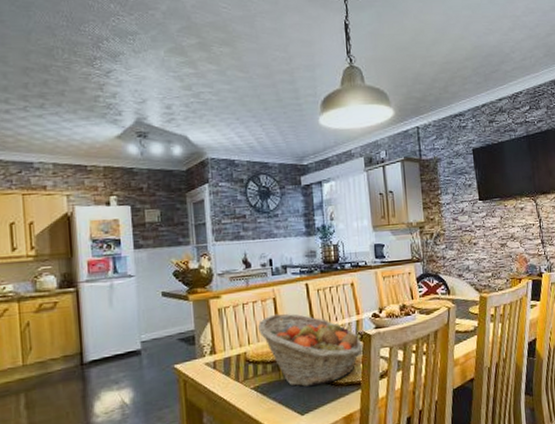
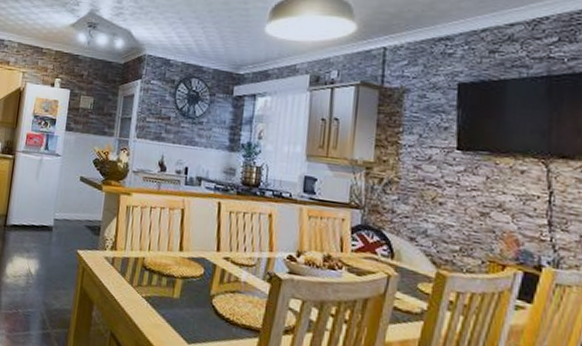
fruit basket: present [257,314,364,387] -> none [160,226,271,319]

